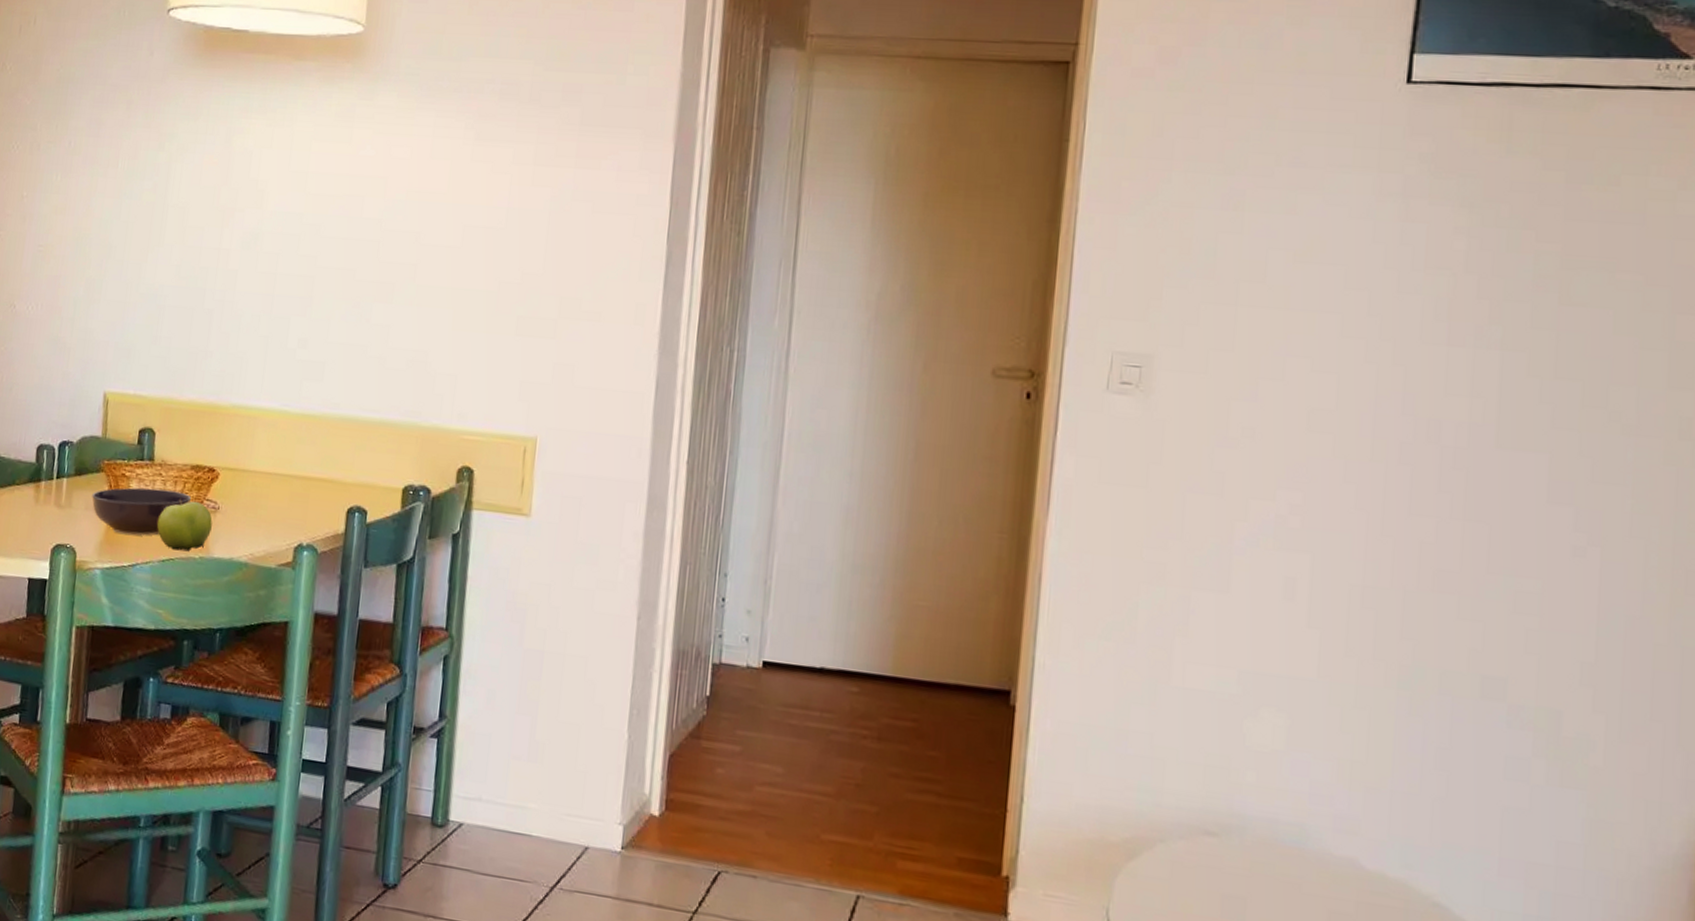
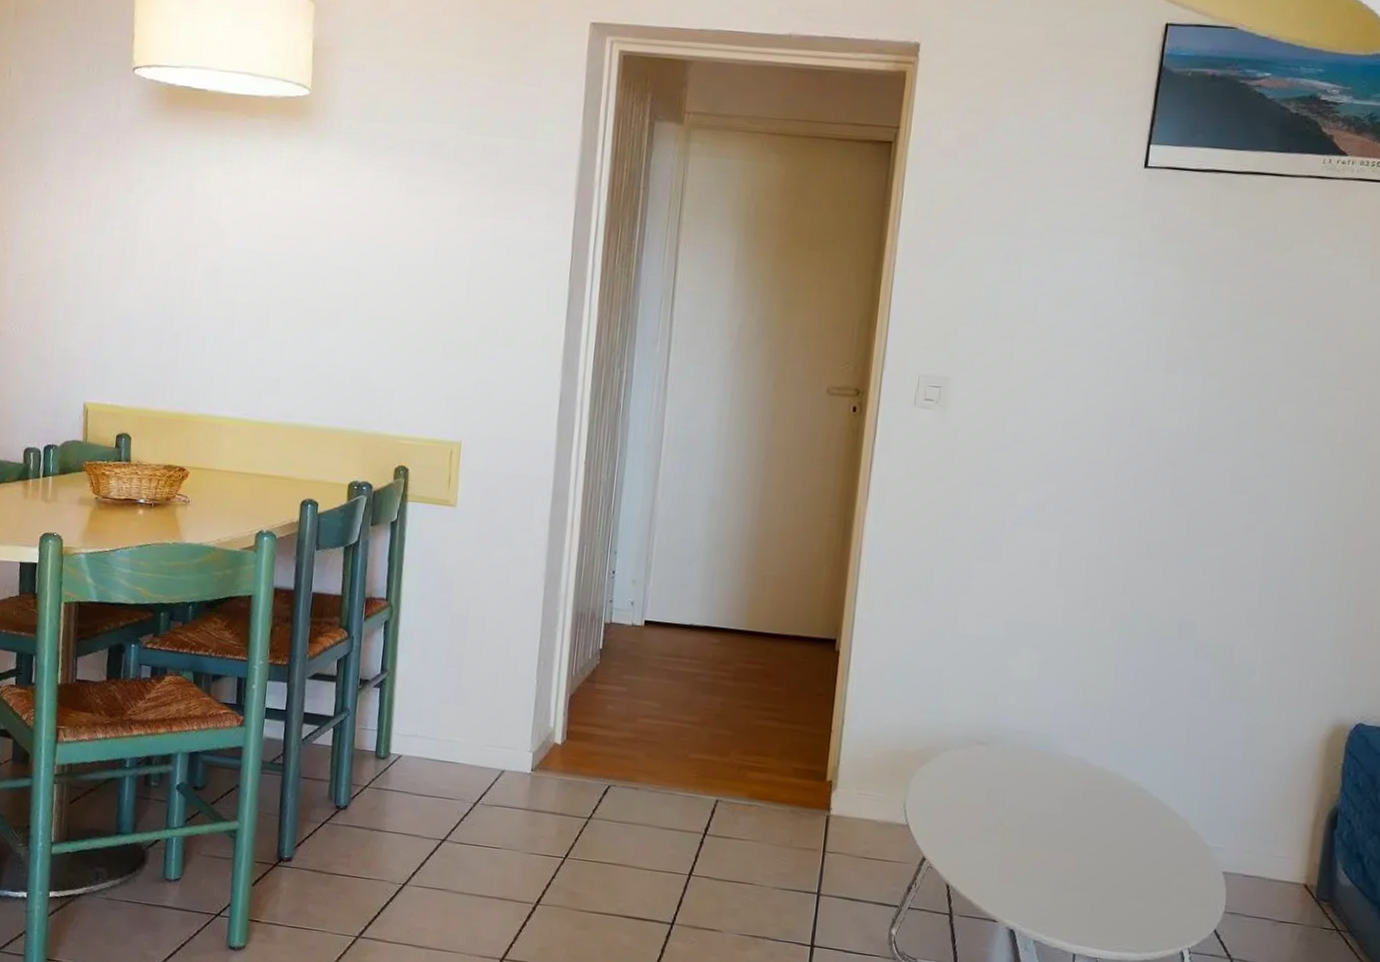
bowl: present [92,487,191,536] -> none [75,484,164,526]
fruit: present [157,499,213,551] -> none [135,494,184,537]

